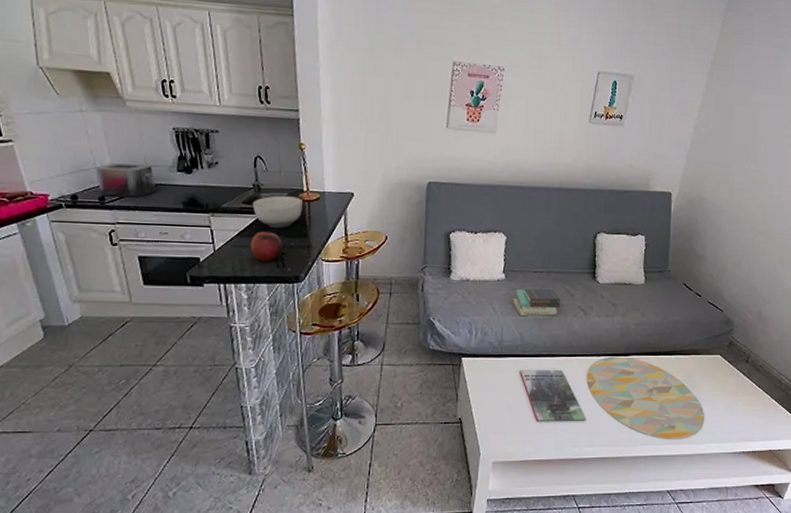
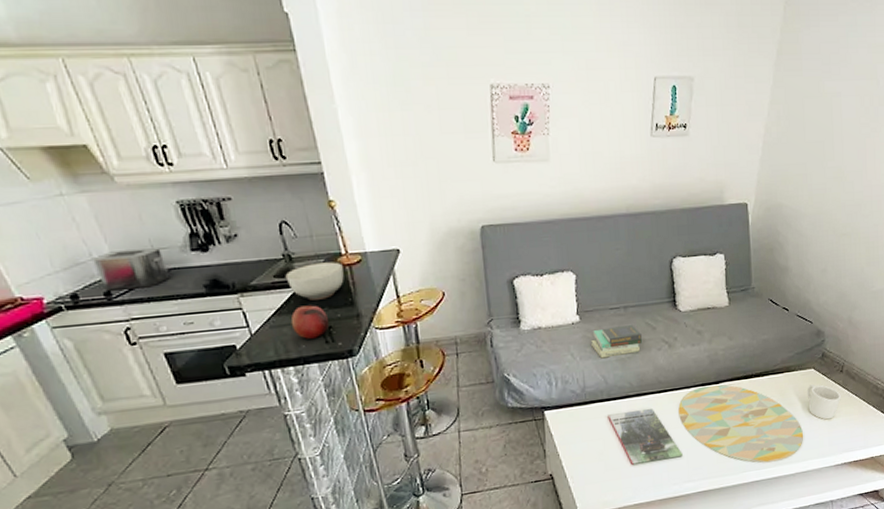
mug: none [711,370,745,406] -> present [806,384,841,420]

